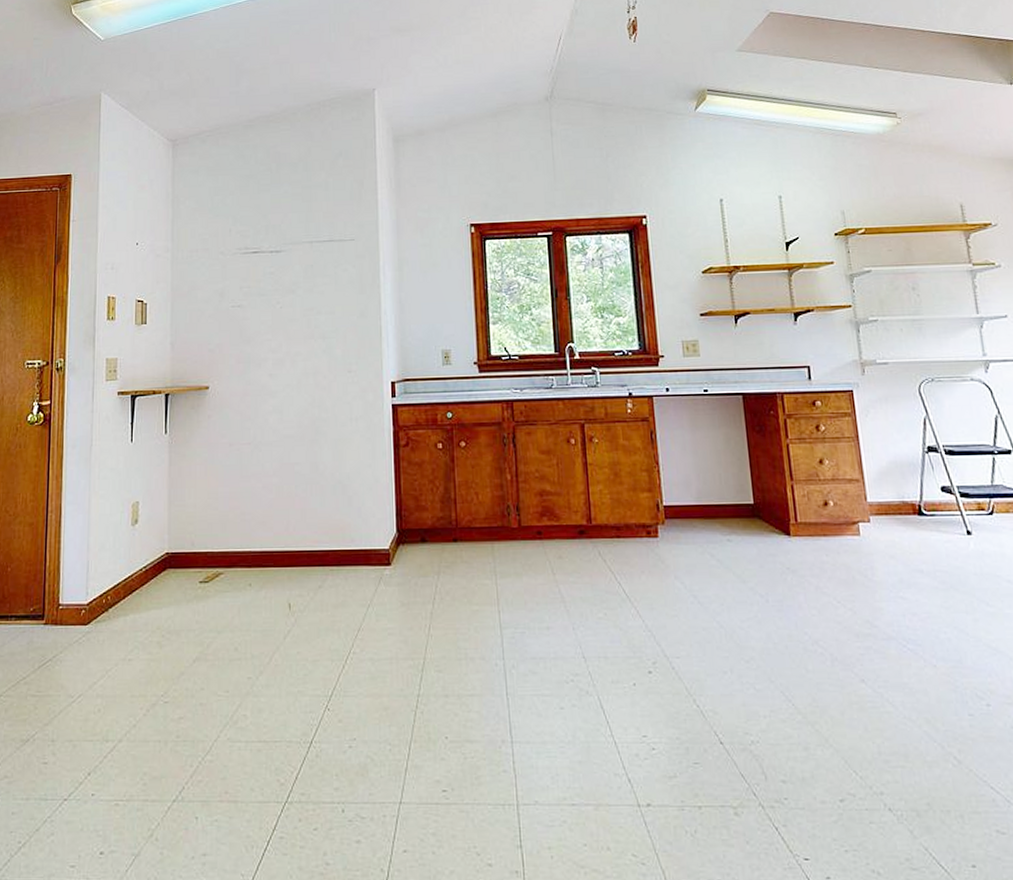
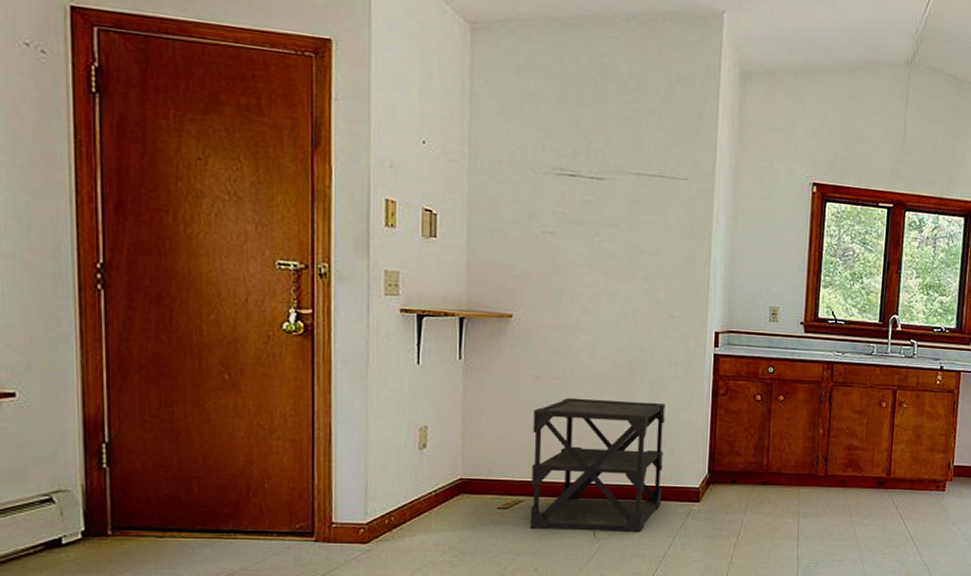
storage shelf: none [229,461,353,603] -> present [530,397,665,532]

